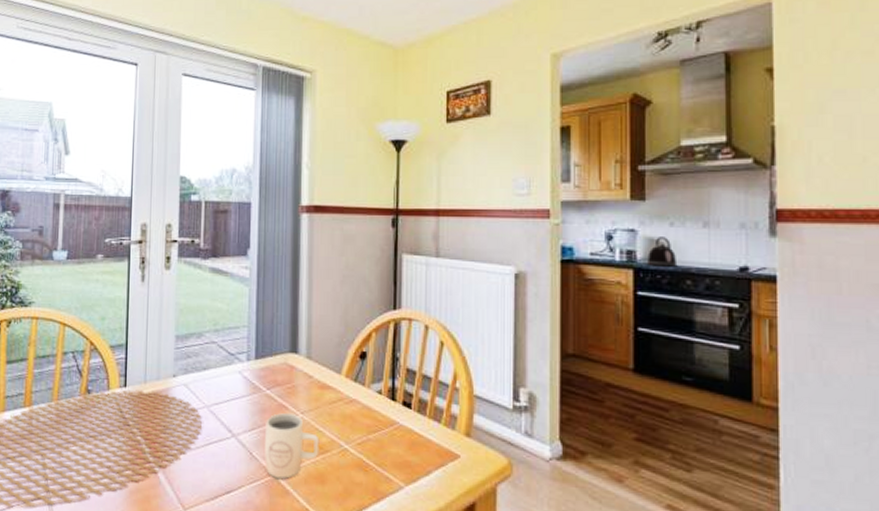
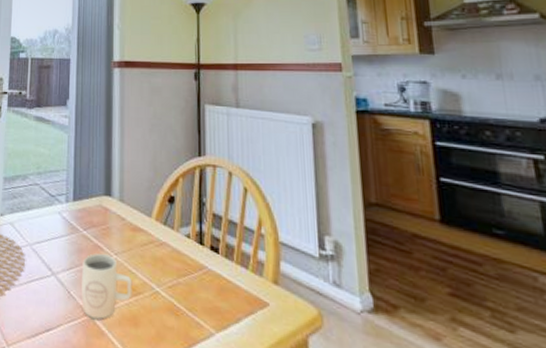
kettle: present [647,237,678,267] -> none [442,88,475,118]

